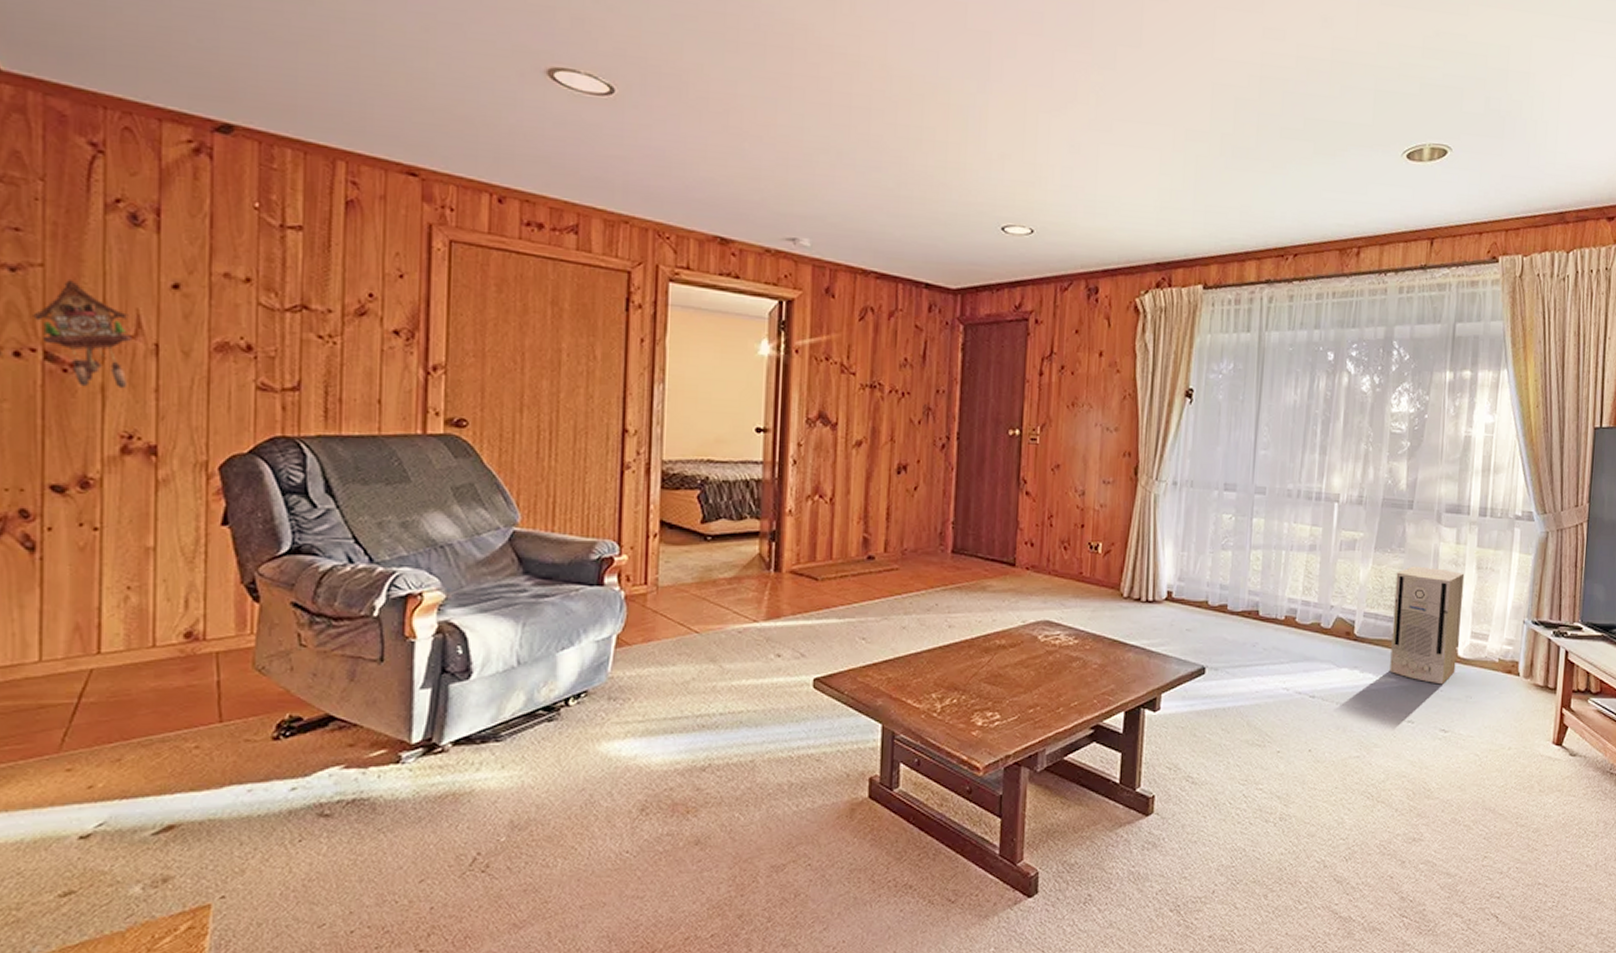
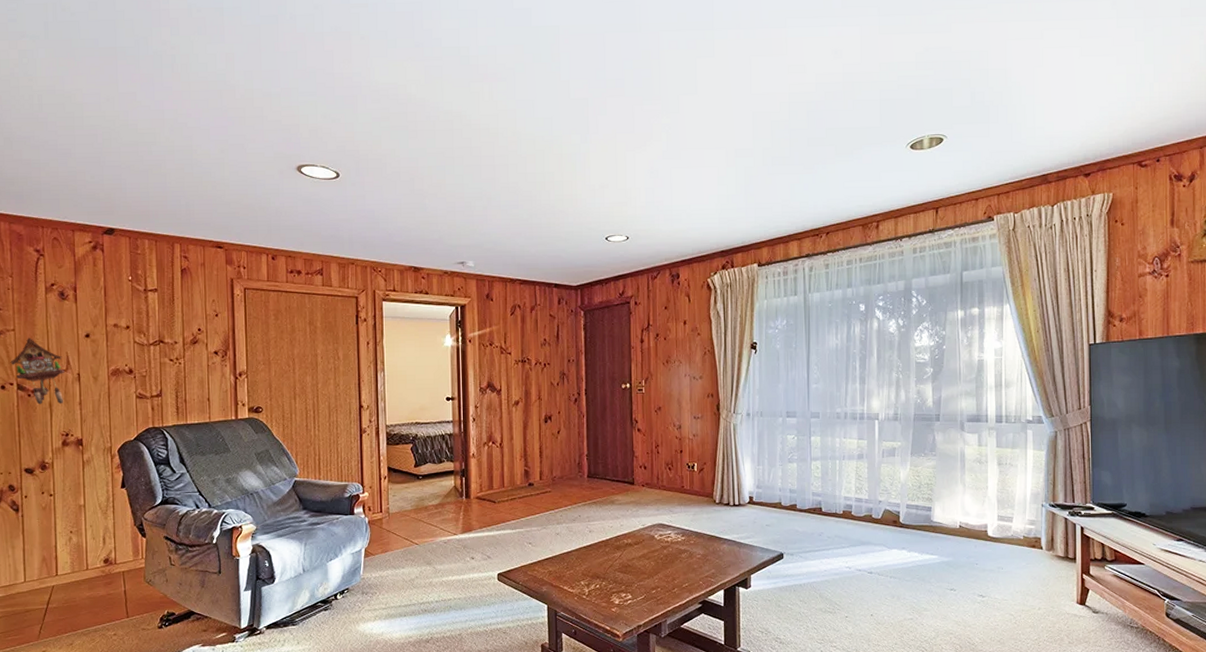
air purifier: present [1390,566,1464,685] -> none [930,465,988,559]

